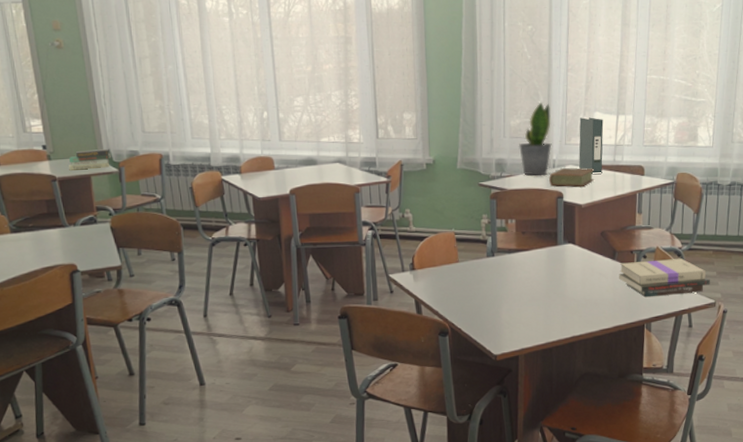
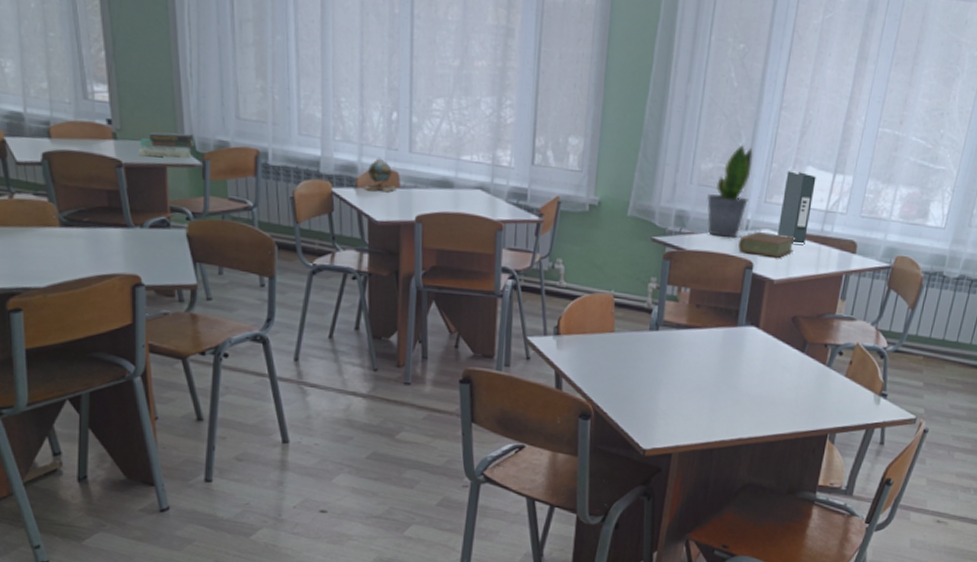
globe: none [246,148,273,175] -> present [363,158,397,193]
books: present [619,258,710,298] -> none [805,357,915,405]

